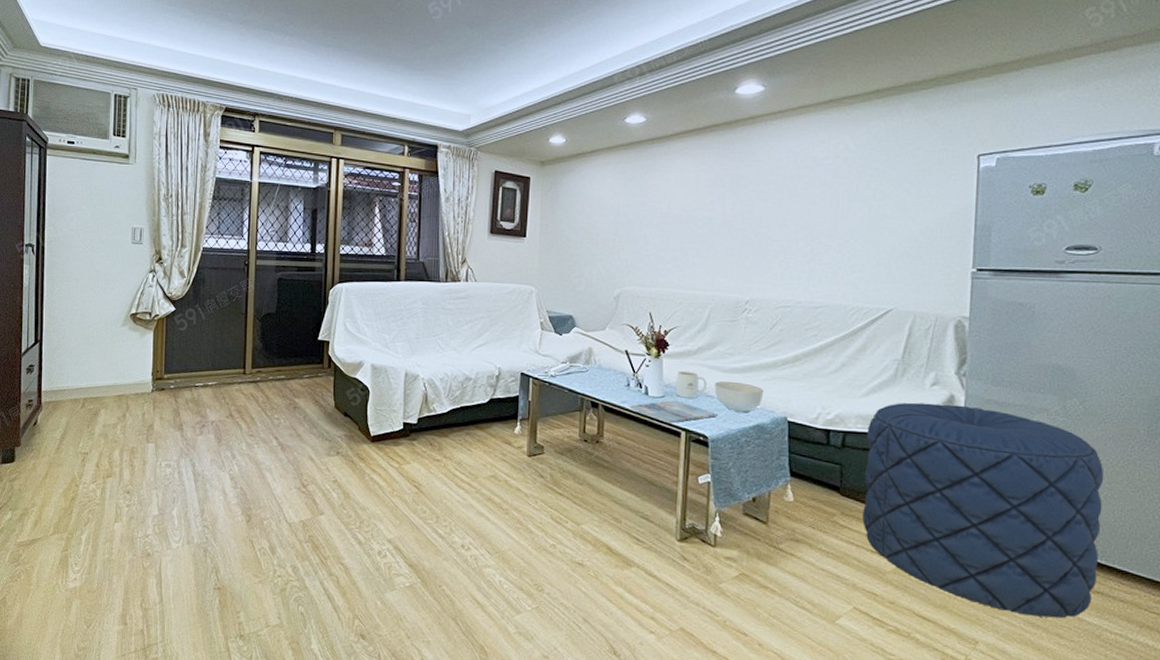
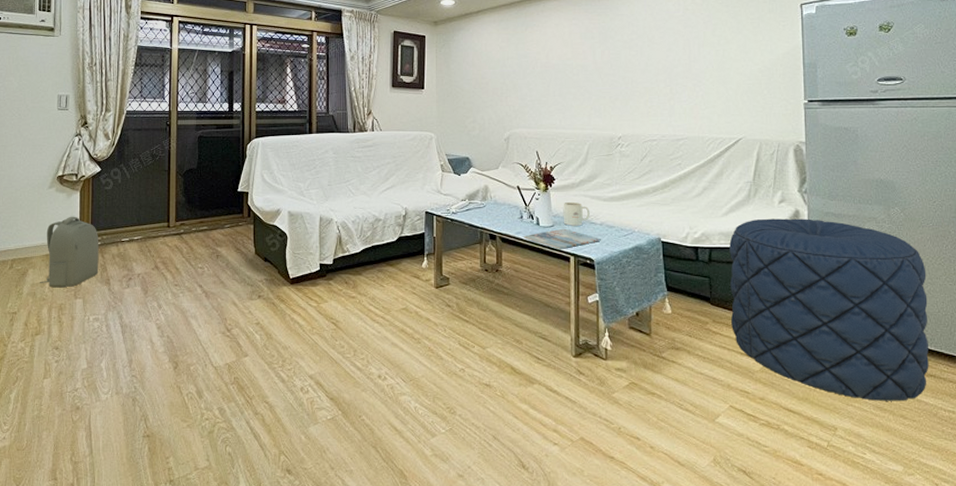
backpack: none [112,356,173,431] -> present [40,216,99,288]
bowl: present [714,381,764,413] -> none [597,208,639,237]

